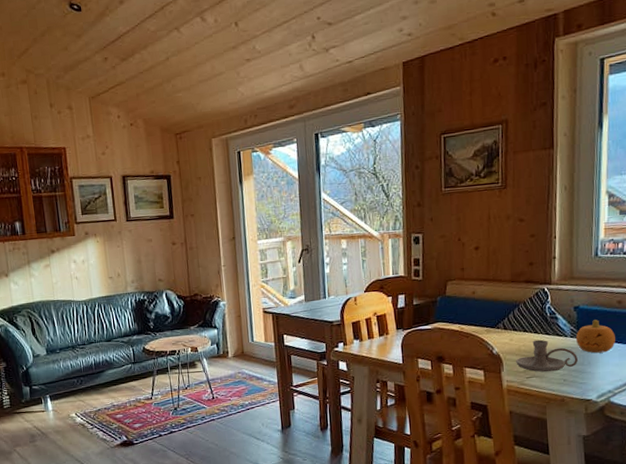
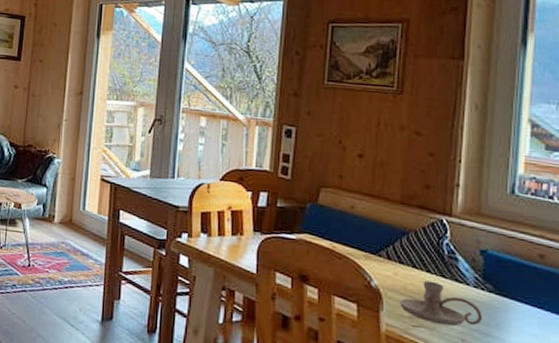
fruit: present [575,319,615,353] -> none [480,271,534,317]

